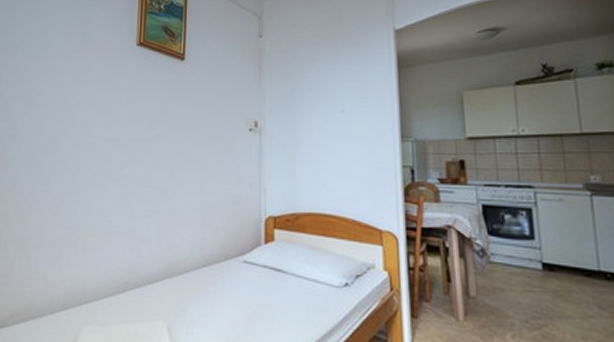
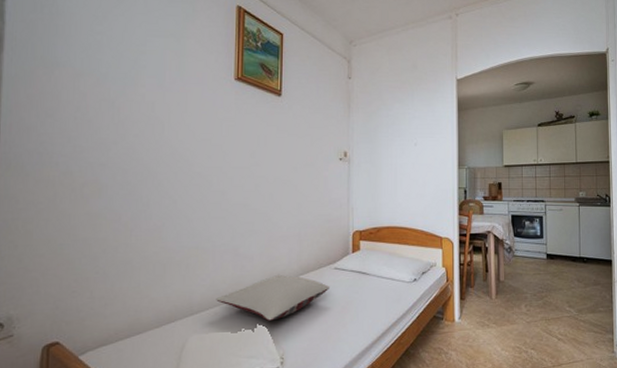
pillow: none [111,263,239,320] -> present [216,274,331,321]

